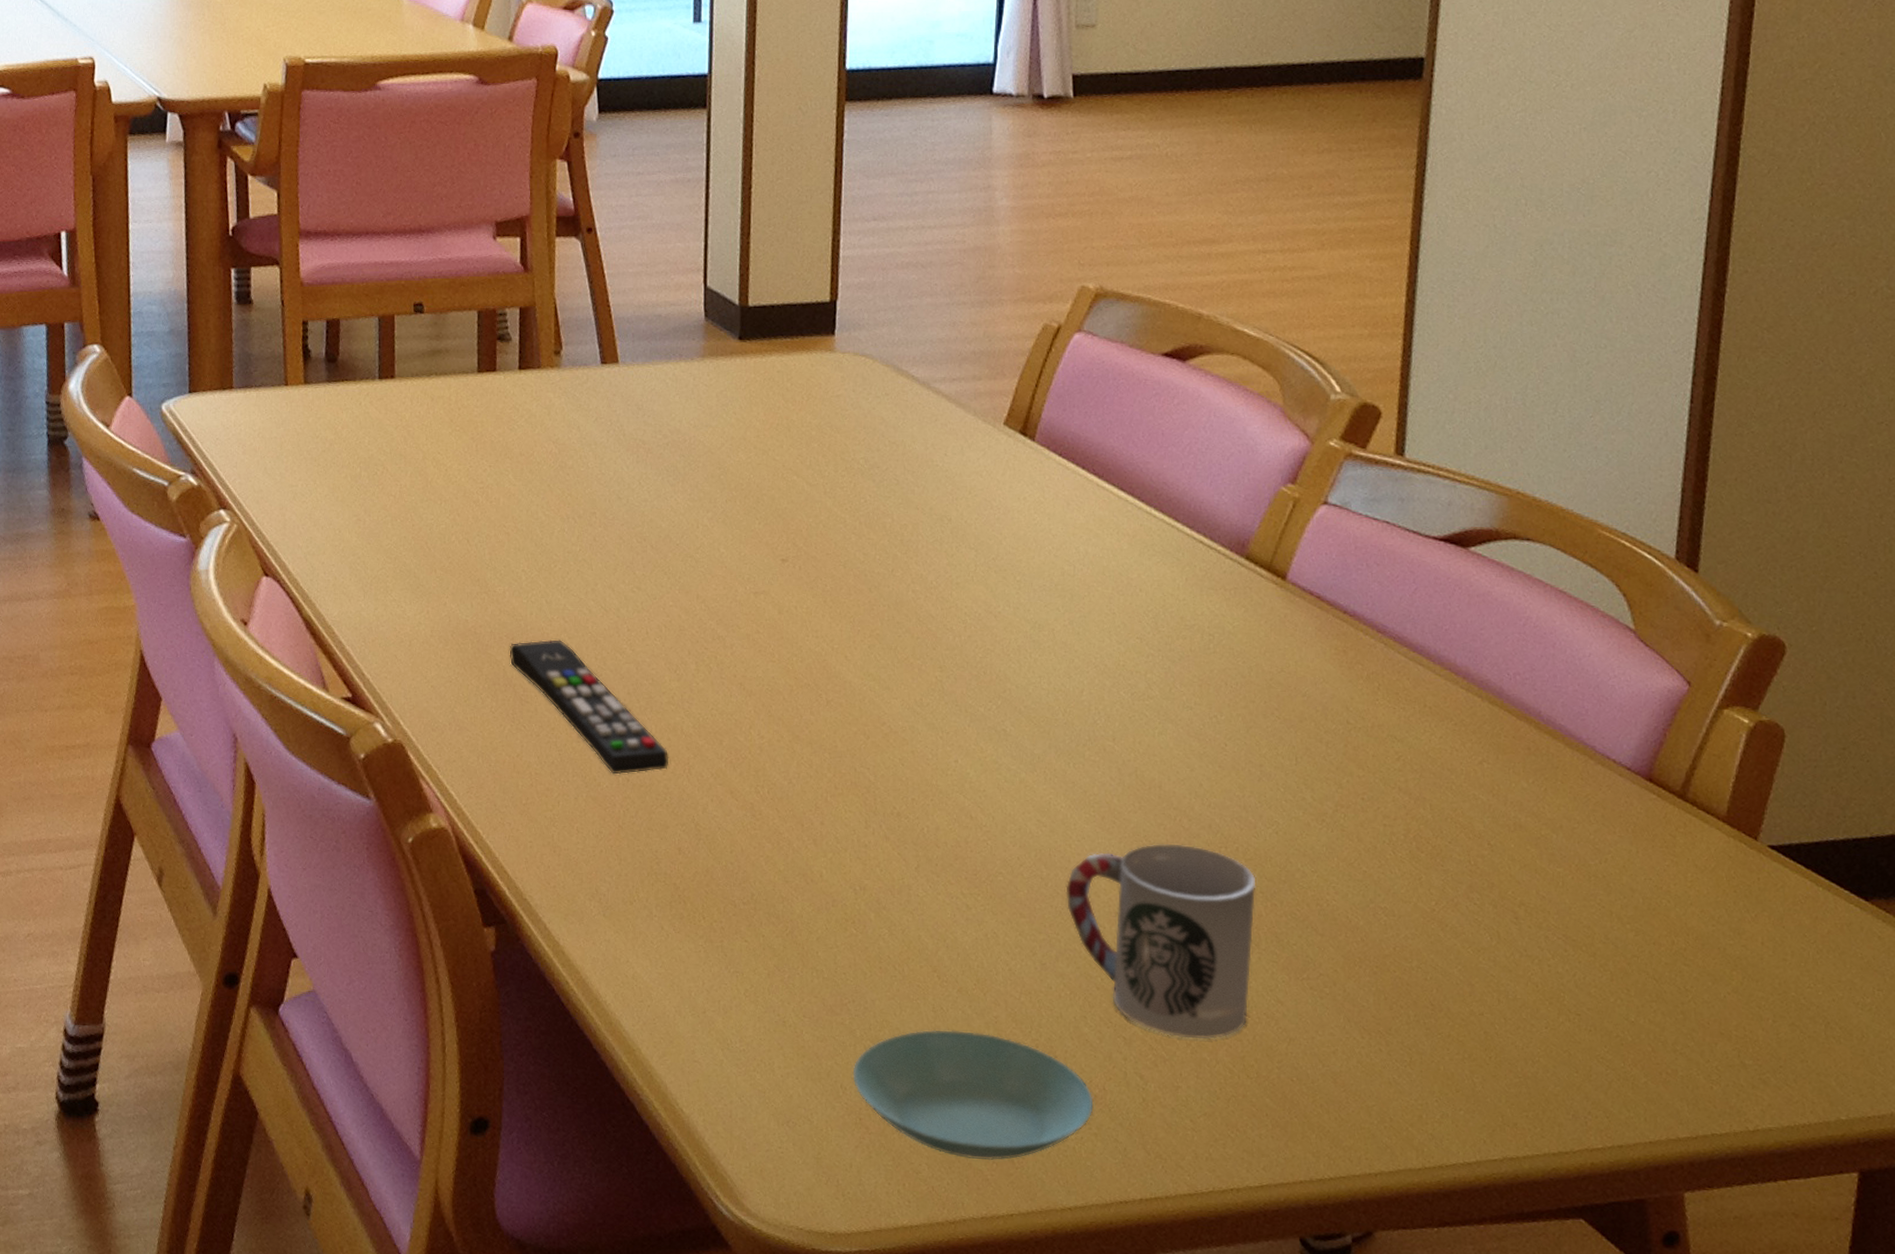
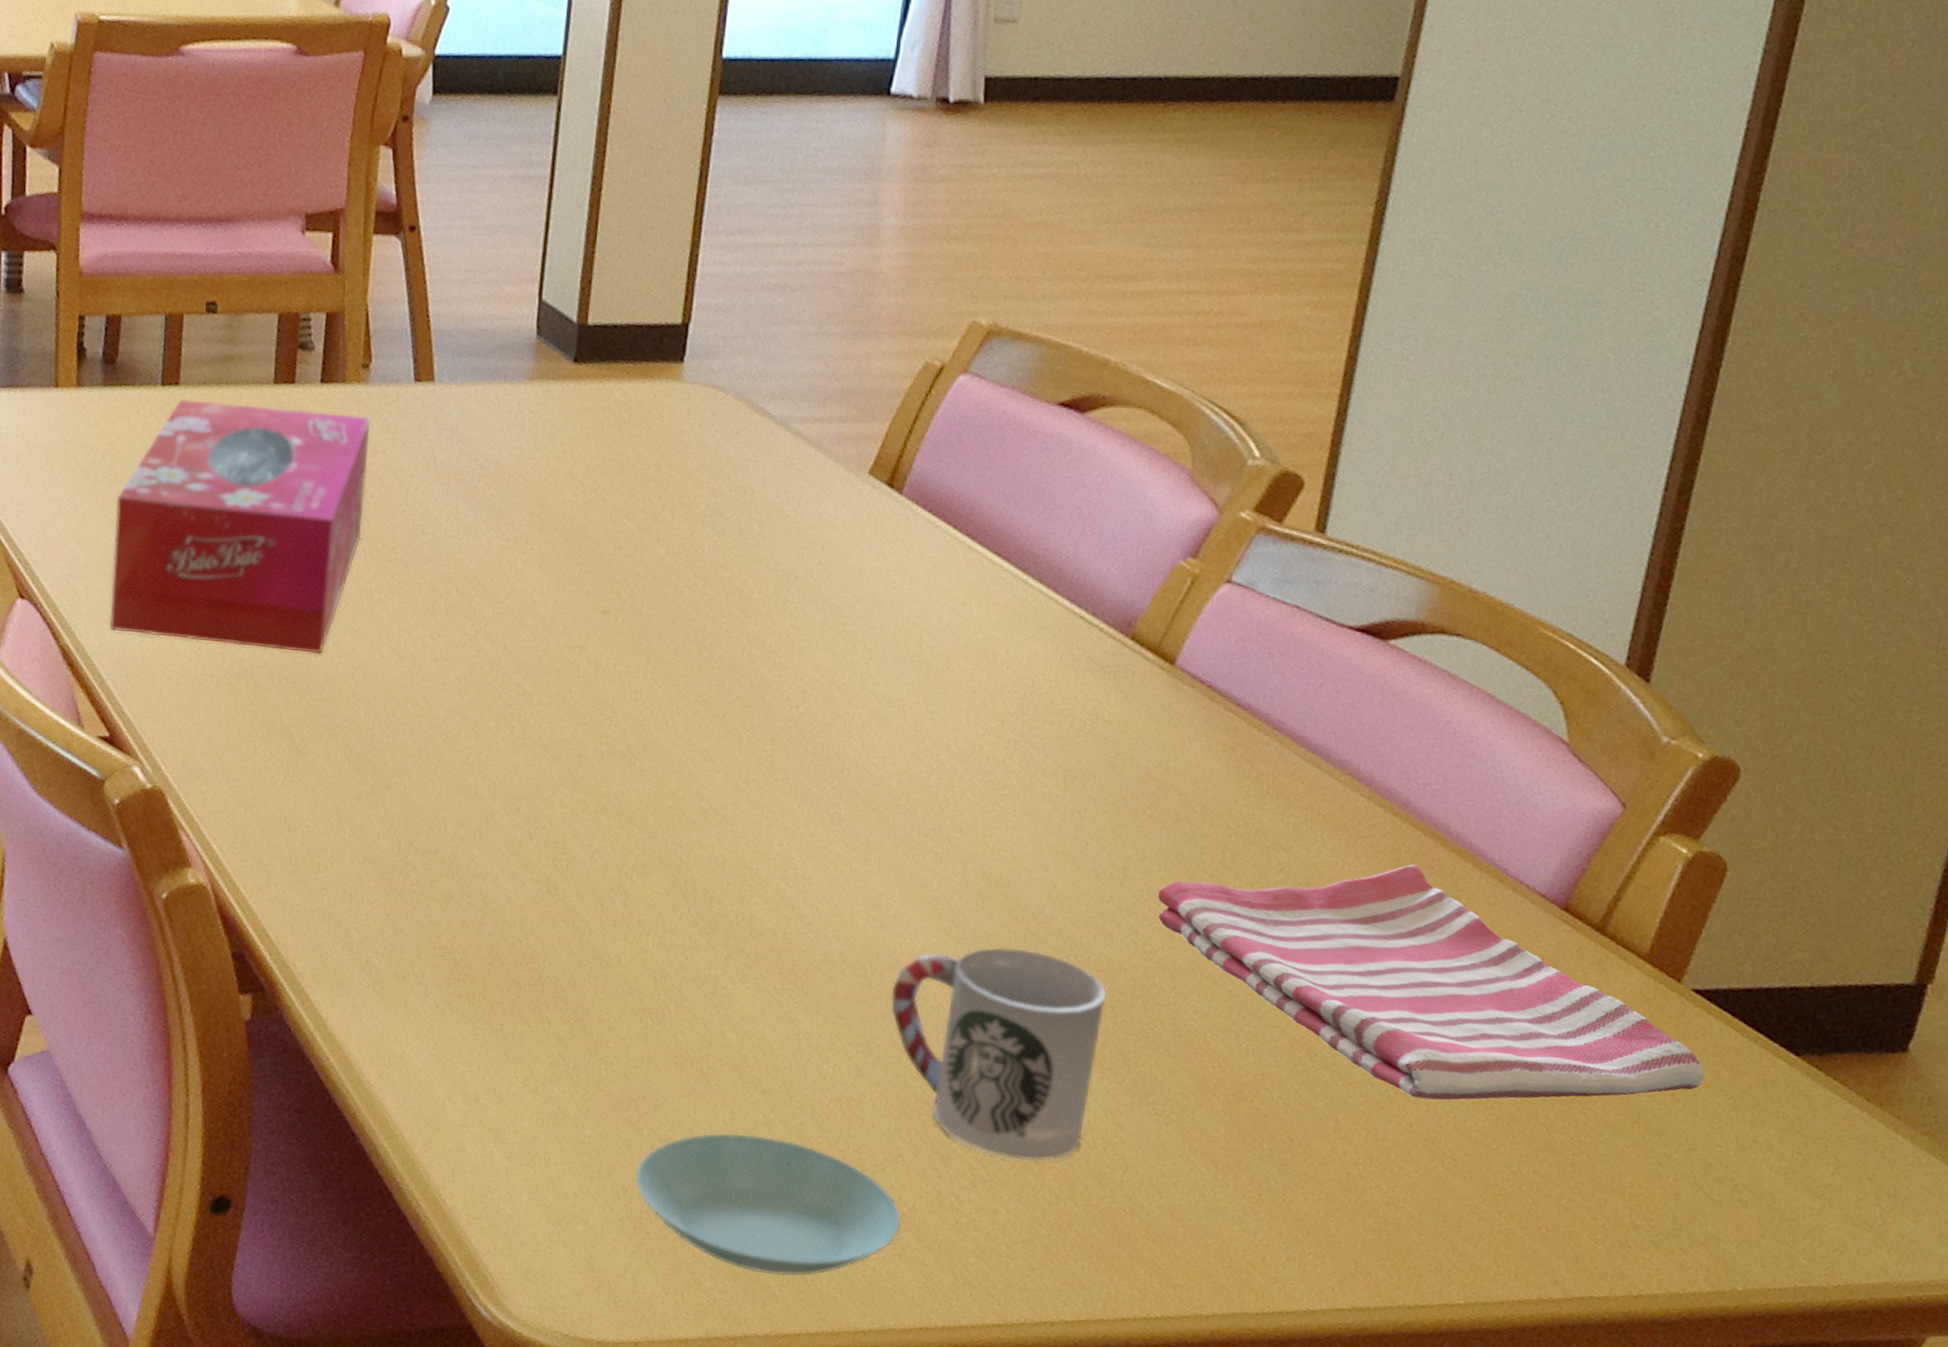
tissue box: none [345,390,565,613] -> present [109,399,371,655]
remote control: present [509,639,669,775] -> none [288,685,459,838]
dish towel: none [1293,746,1789,961] -> present [1158,864,1705,1101]

